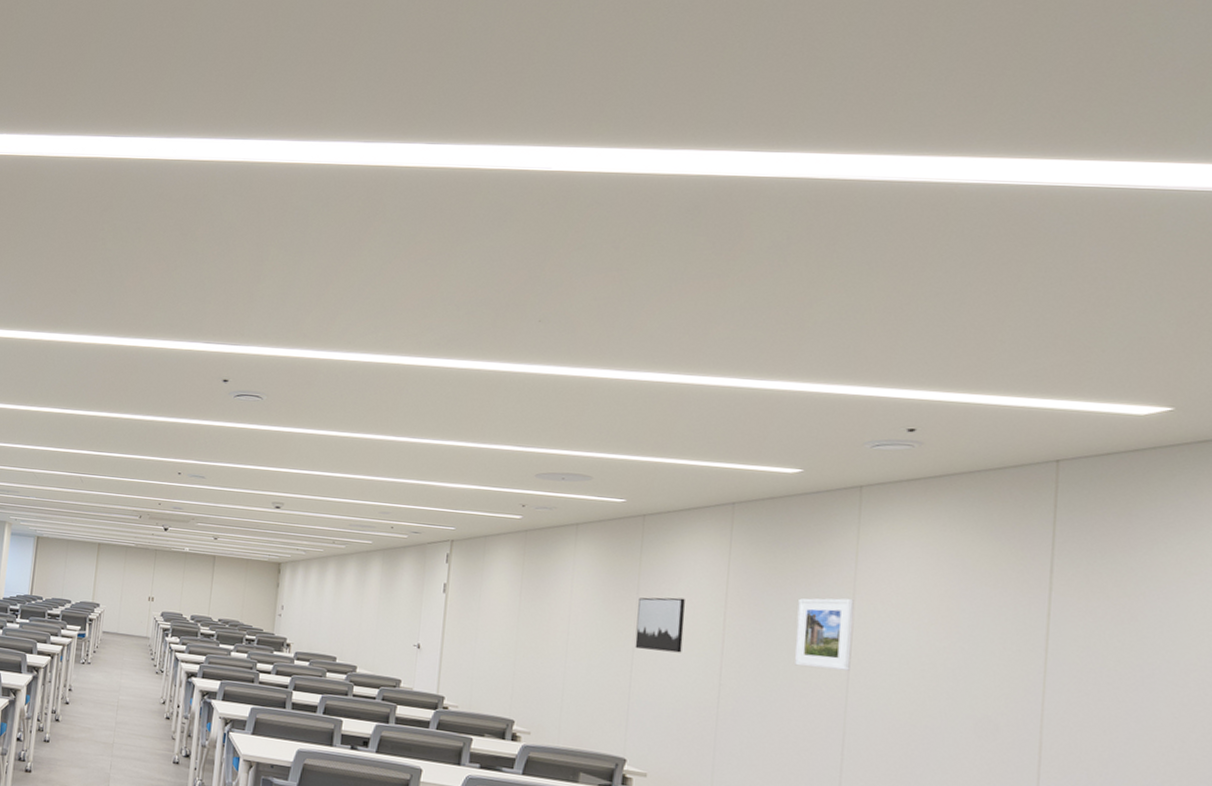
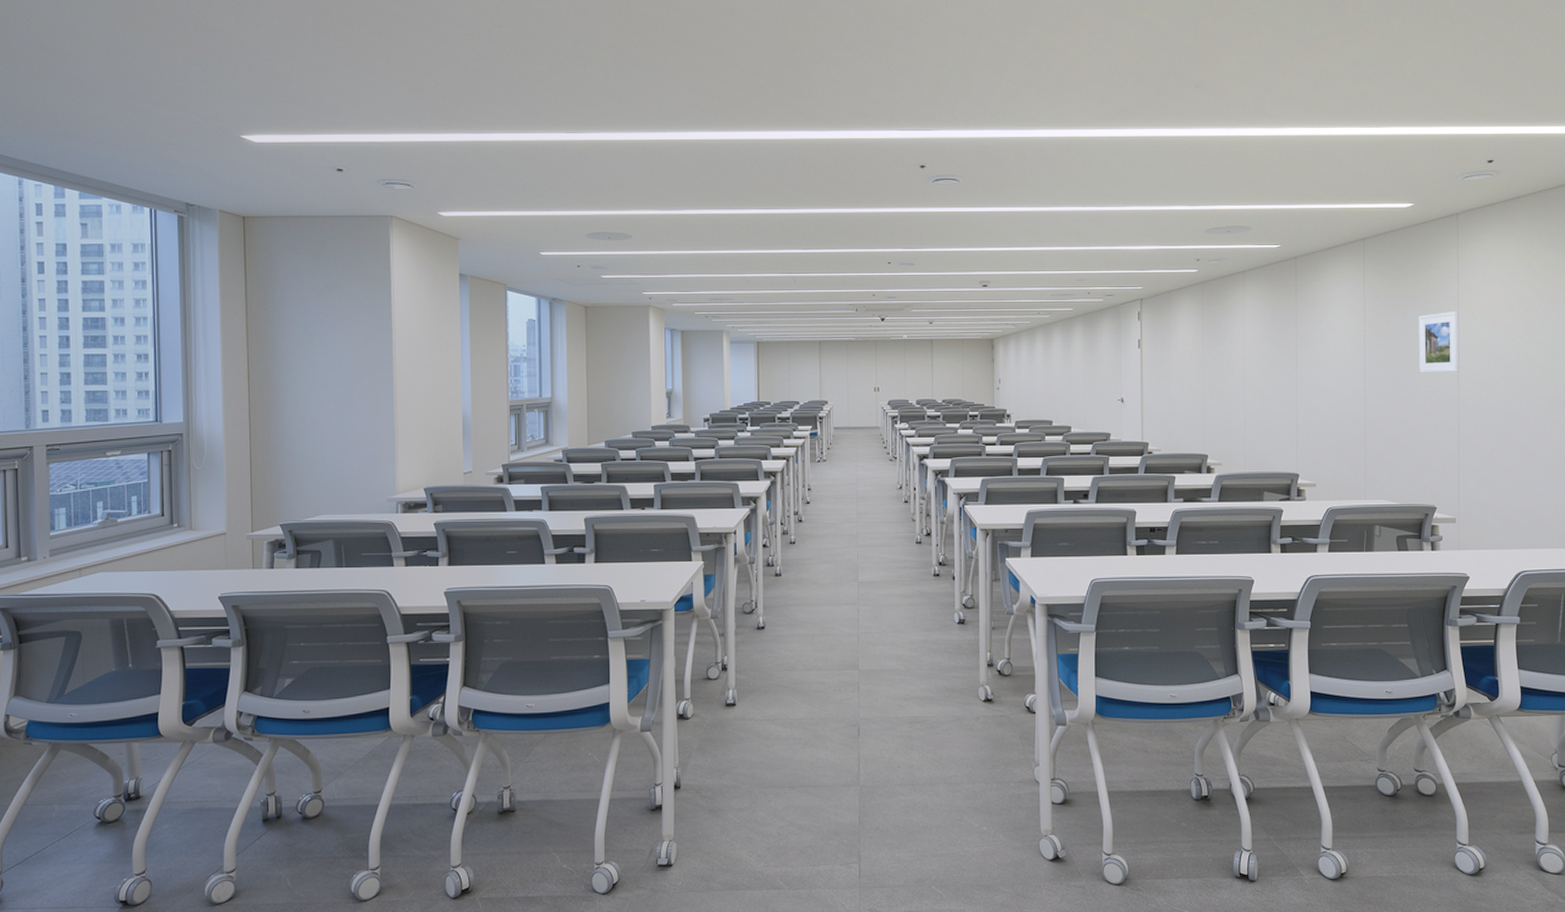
wall art: present [635,597,685,653] -> none [1298,327,1334,376]

